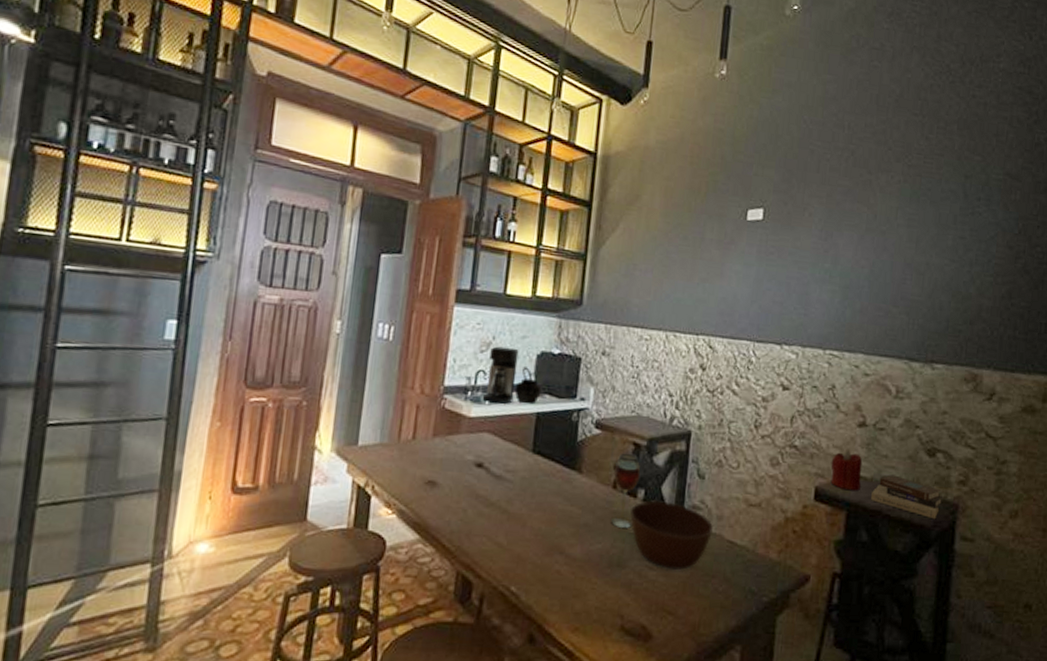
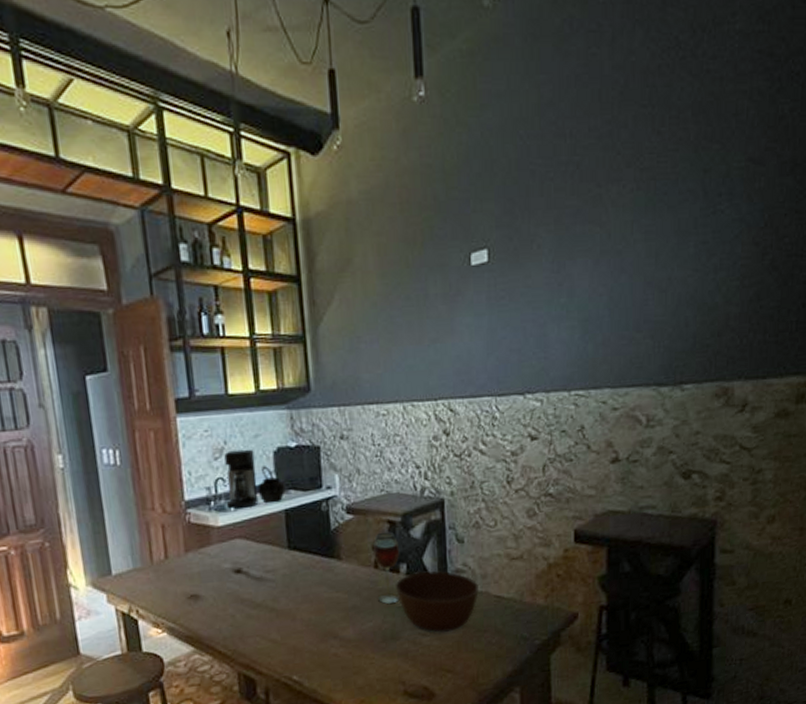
candle: present [830,450,863,491] -> none [587,488,619,527]
books: present [871,474,942,520] -> none [630,503,700,539]

